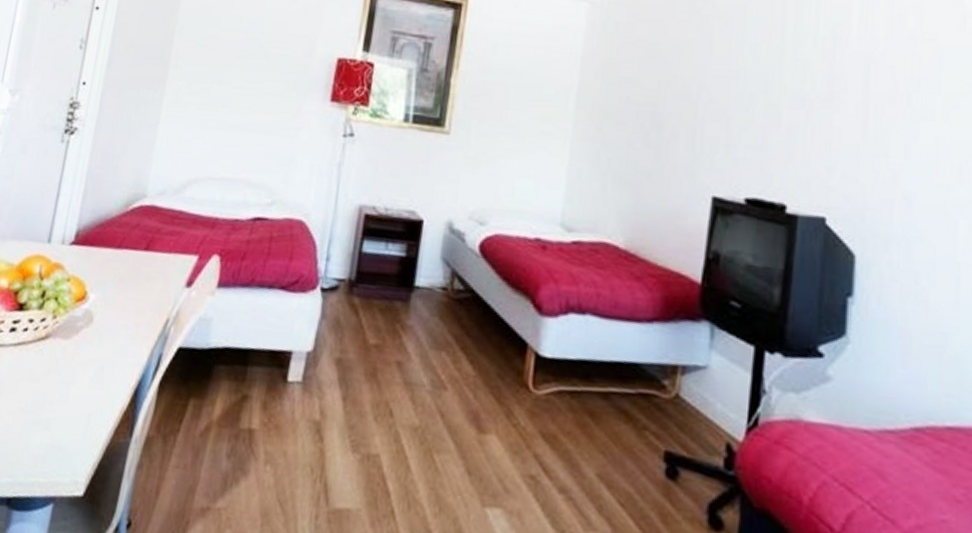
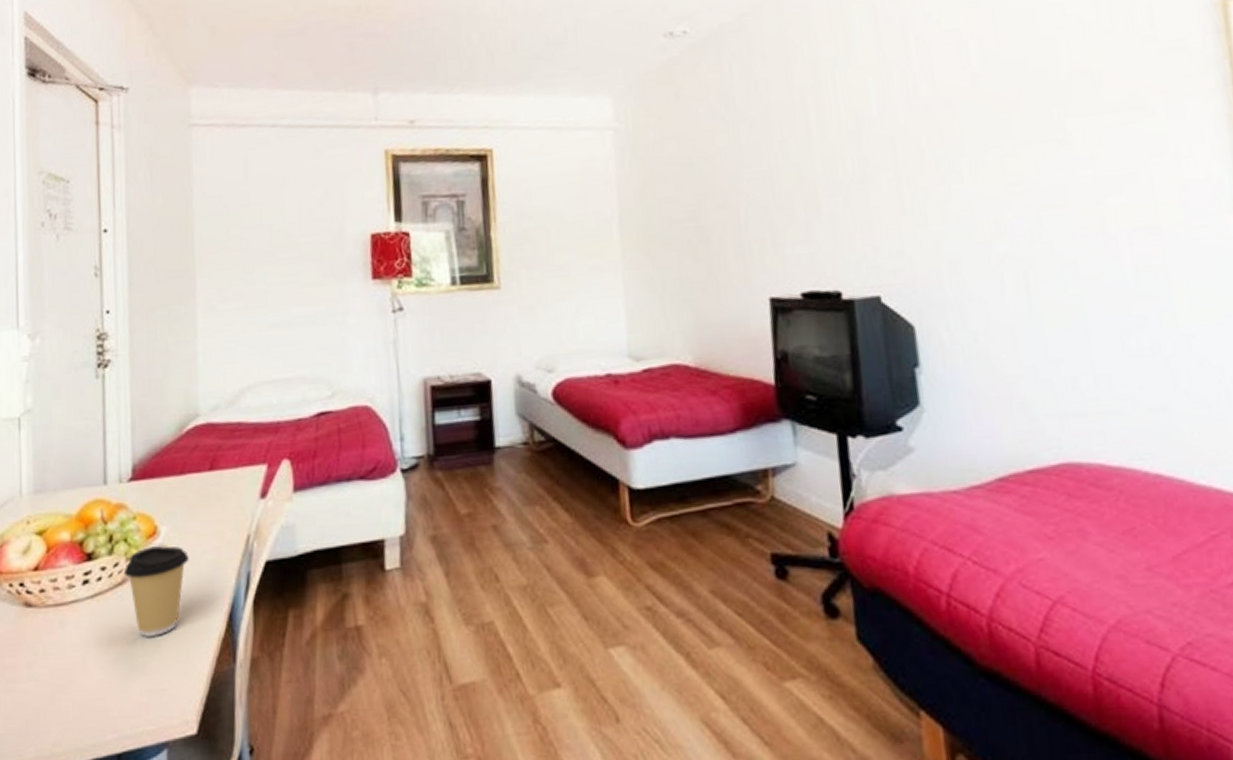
coffee cup: none [48,309,110,396] -> present [123,545,189,637]

